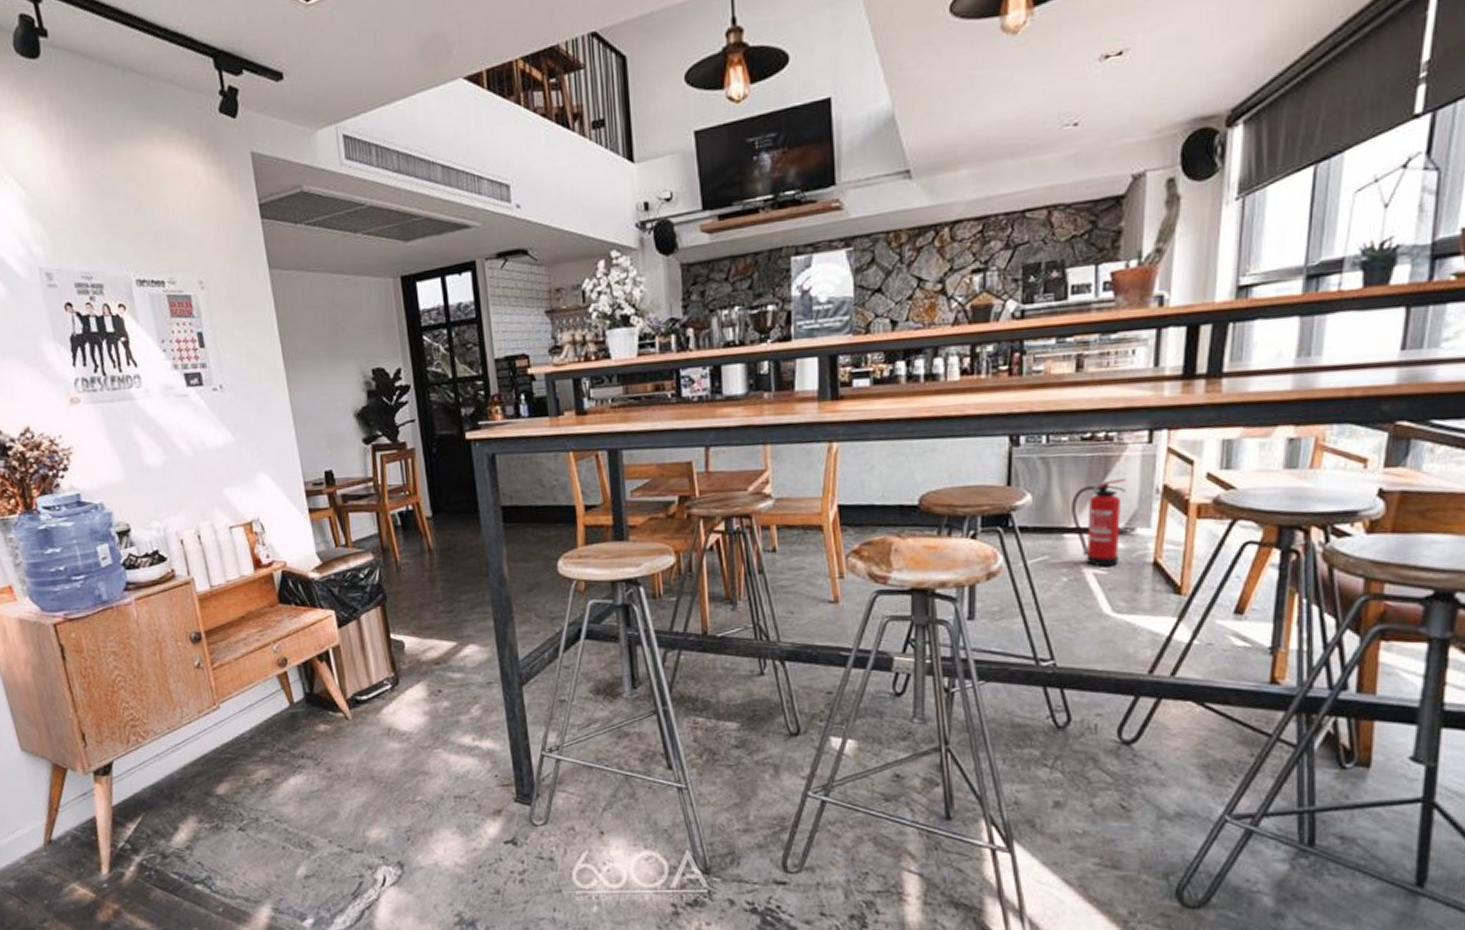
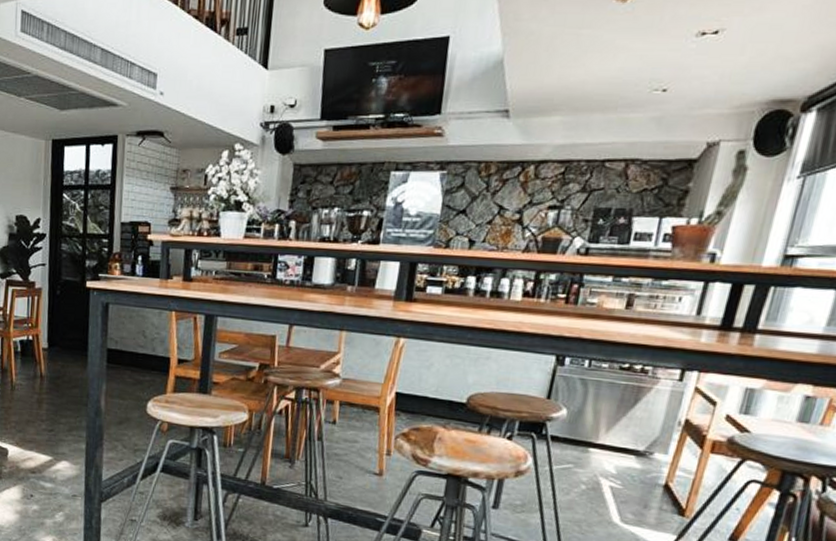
fire extinguisher: present [1070,478,1128,568] -> none [599,407,655,483]

